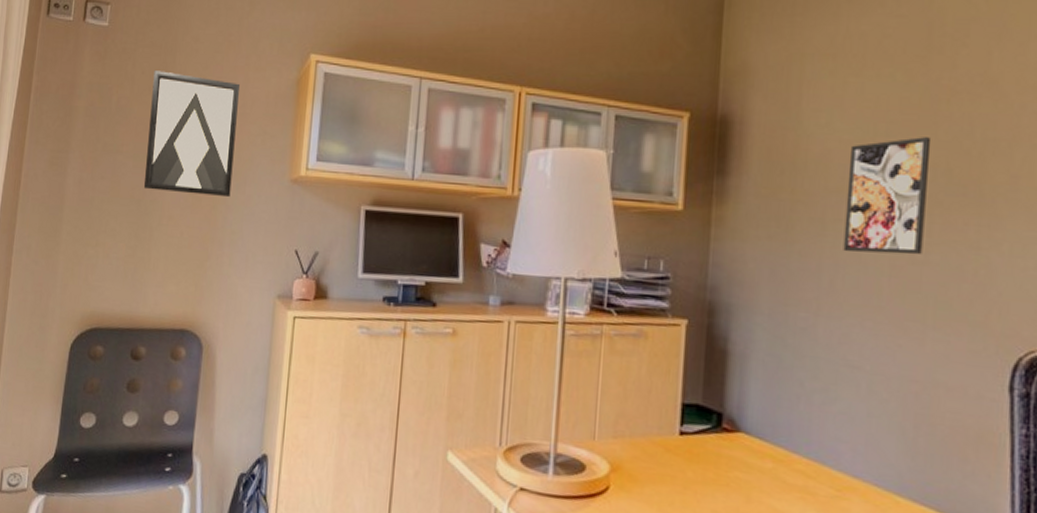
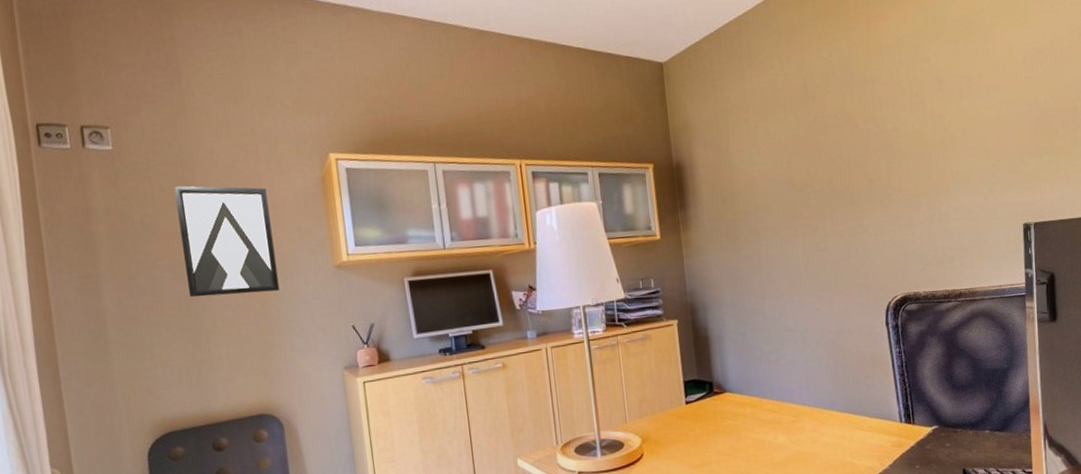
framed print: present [843,137,932,255] -> none [767,160,823,251]

